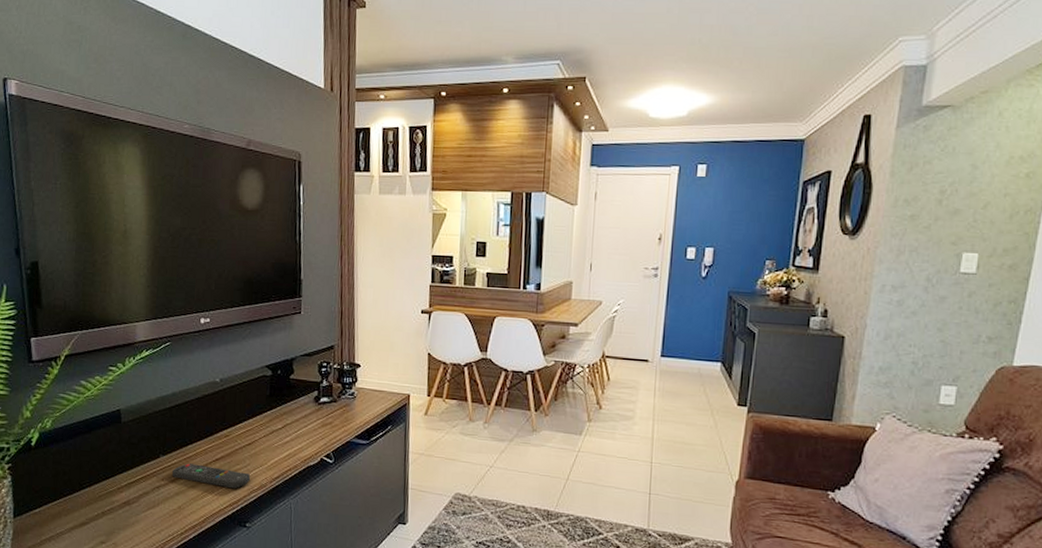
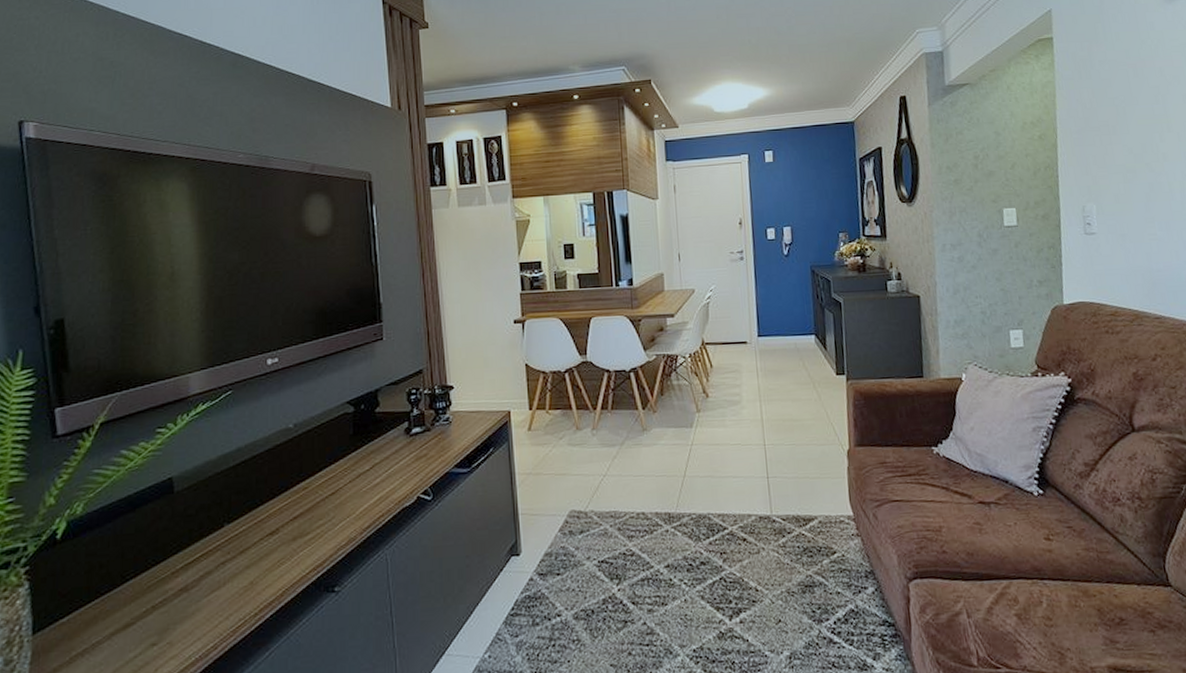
remote control: present [172,463,250,489] -> none [241,527,336,549]

